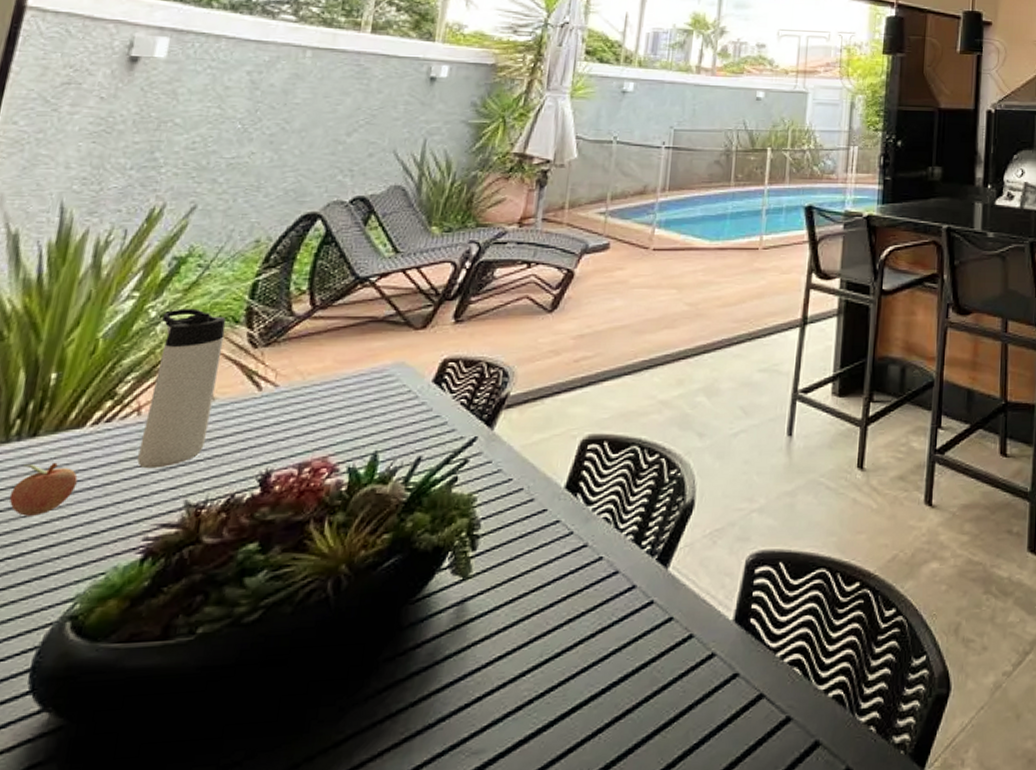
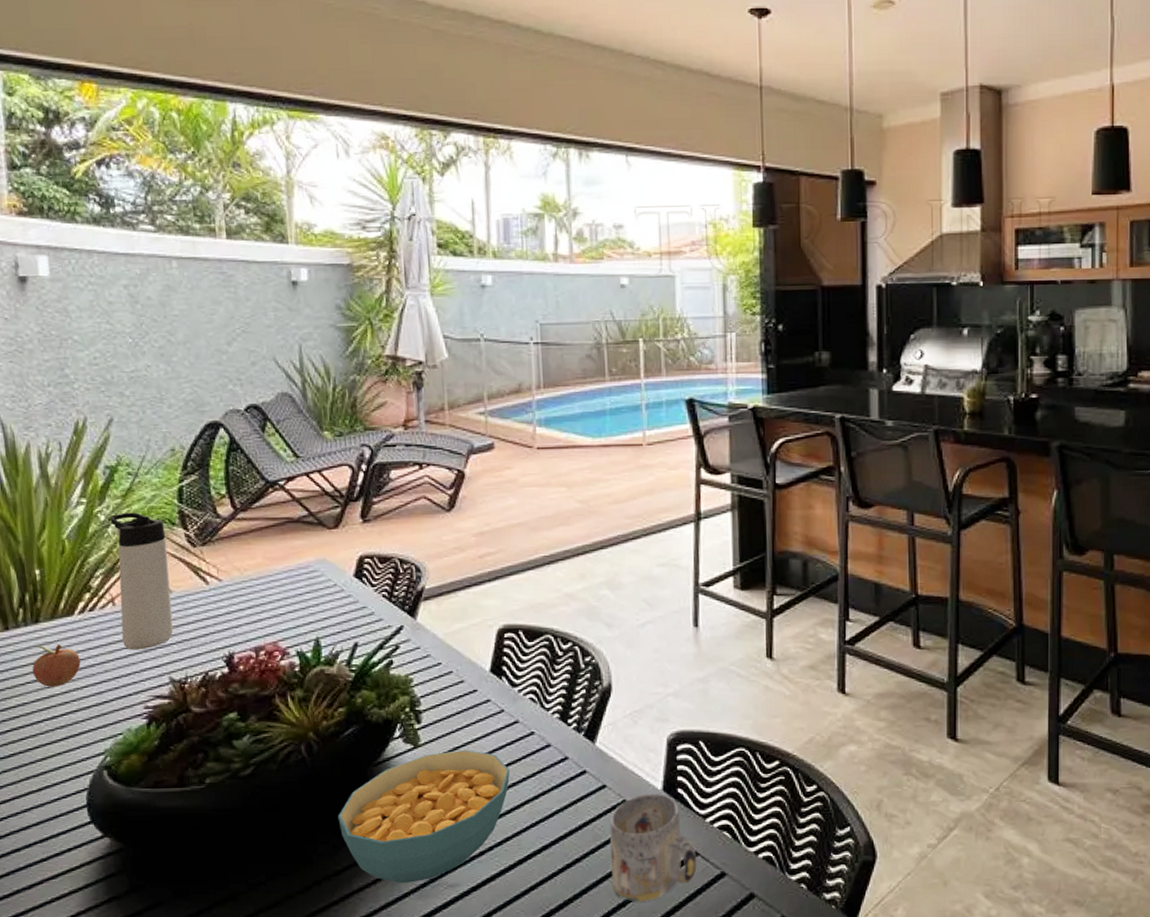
cereal bowl: none [352,579,569,753] -> present [337,749,510,883]
mug: none [664,625,762,760] -> present [609,794,697,902]

